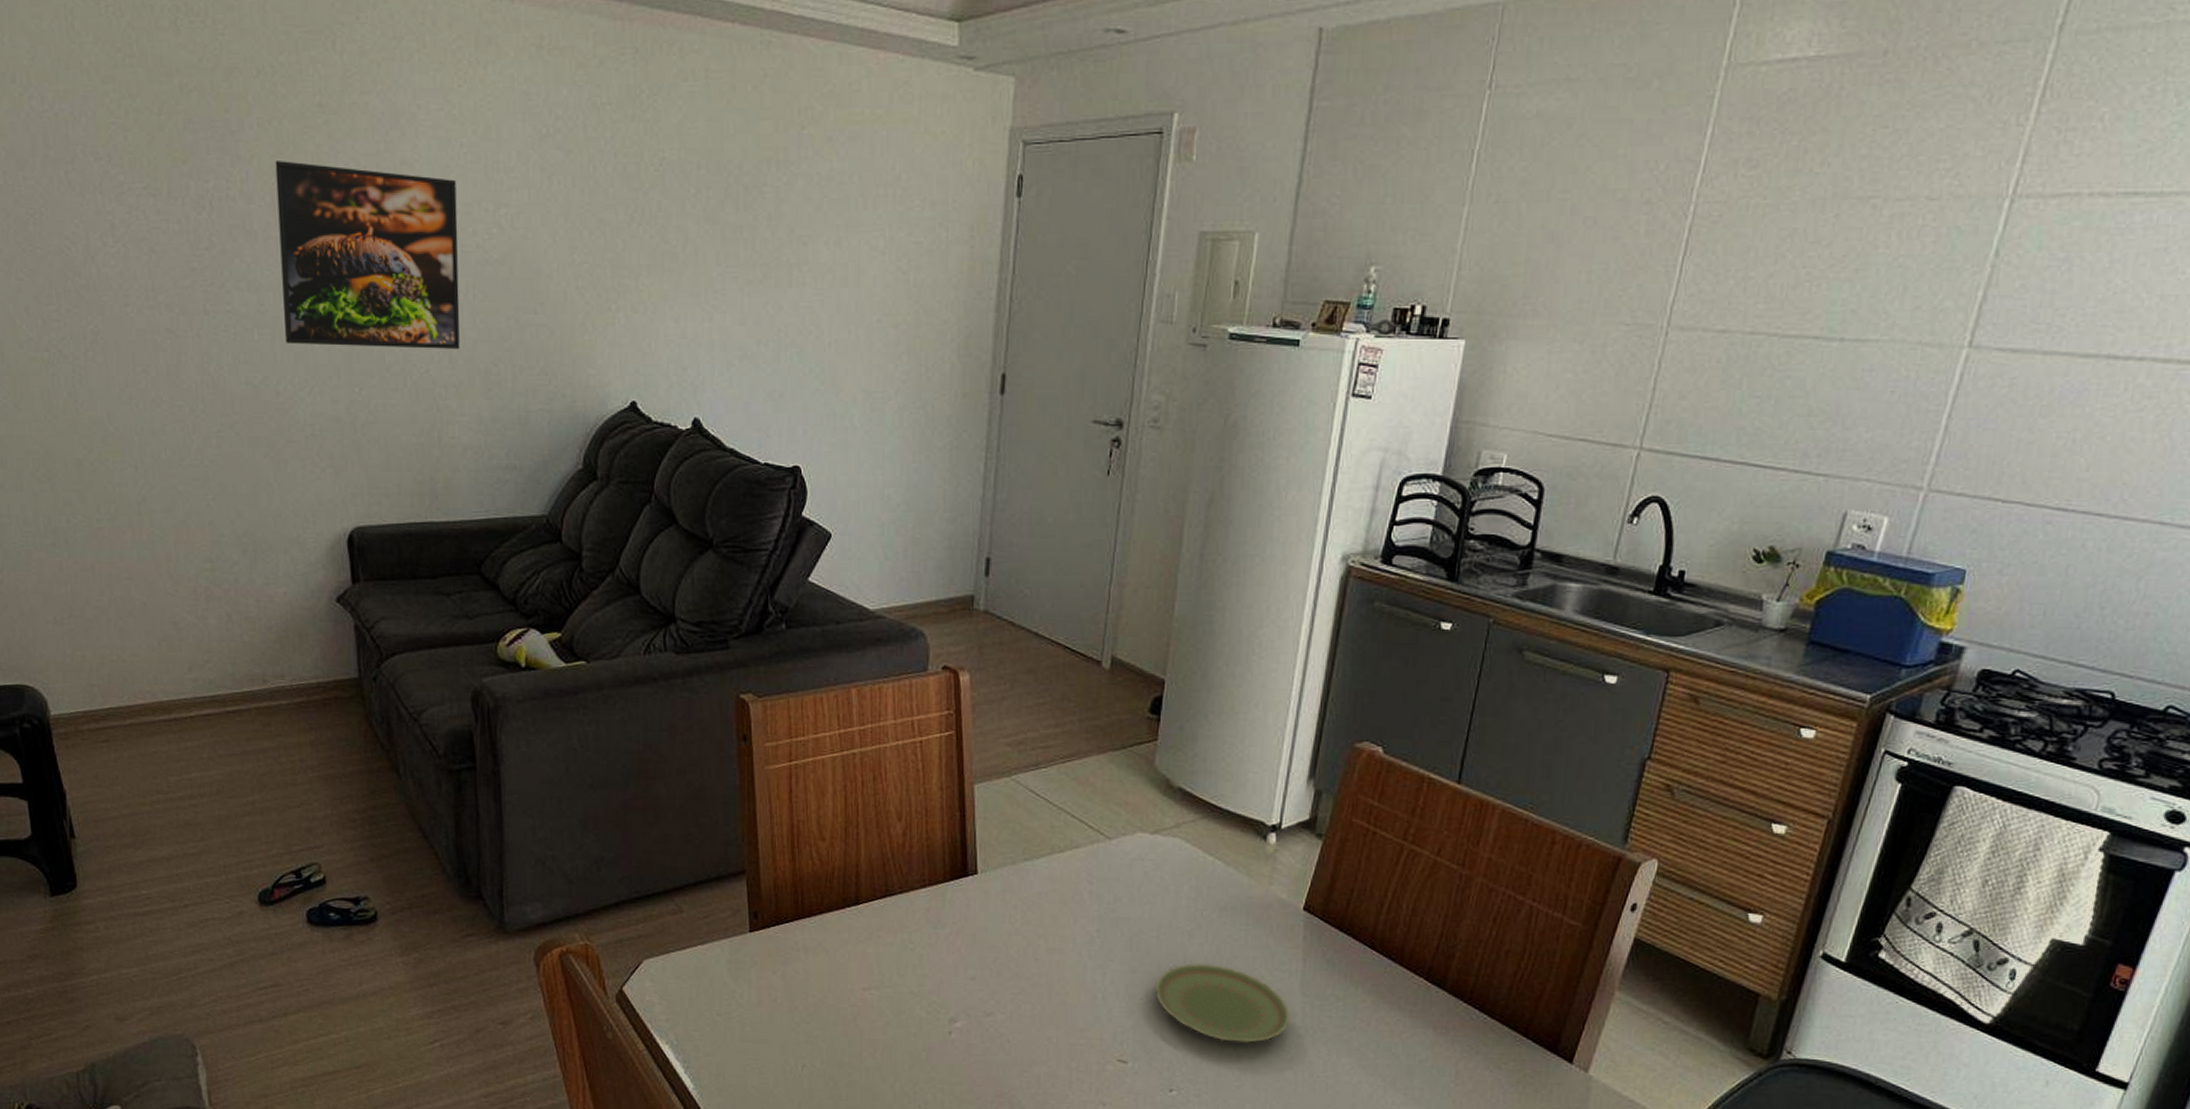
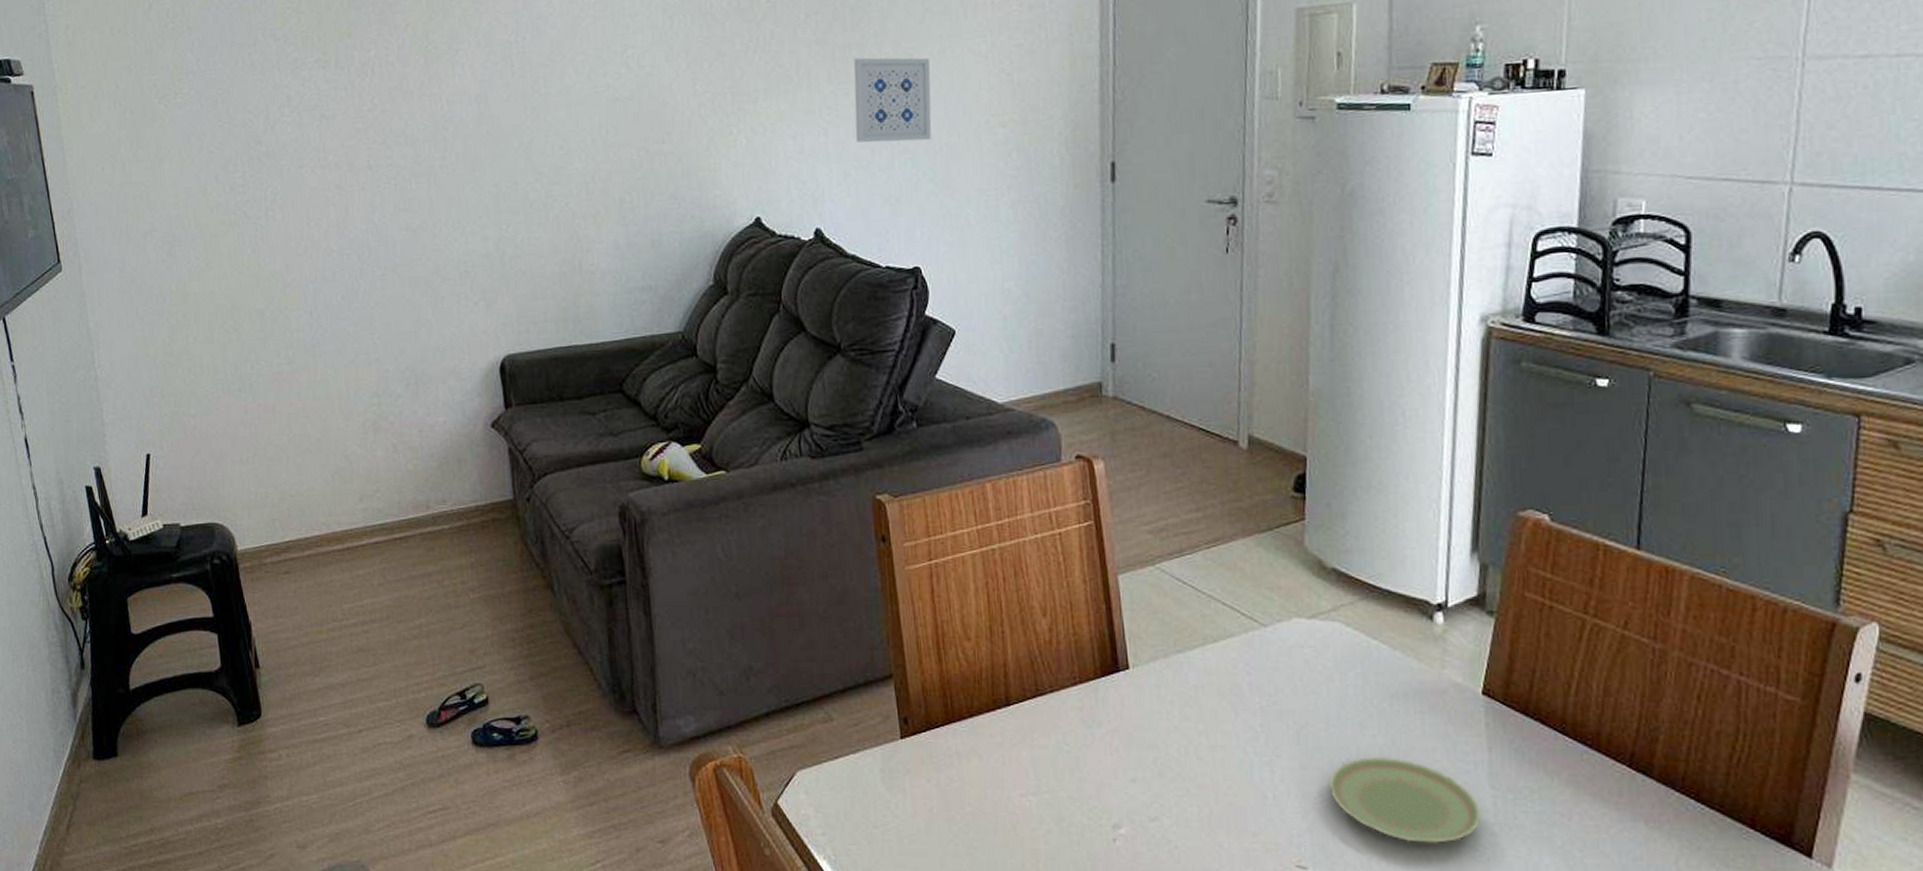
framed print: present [275,161,460,349] -> none [427,26,596,190]
wall art: none [741,241,825,336] -> present [854,57,932,143]

